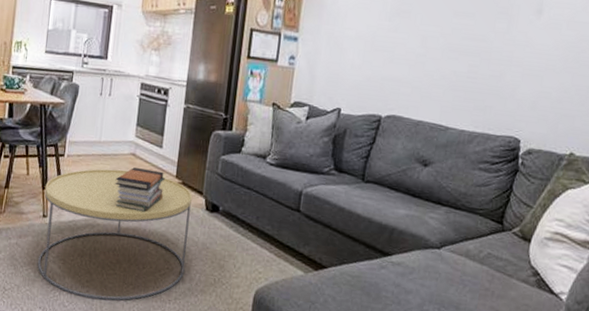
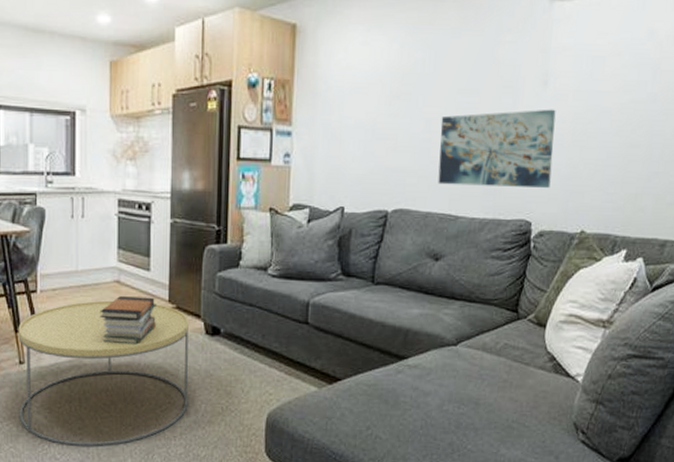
wall art: none [430,34,549,109] -> present [438,109,556,188]

